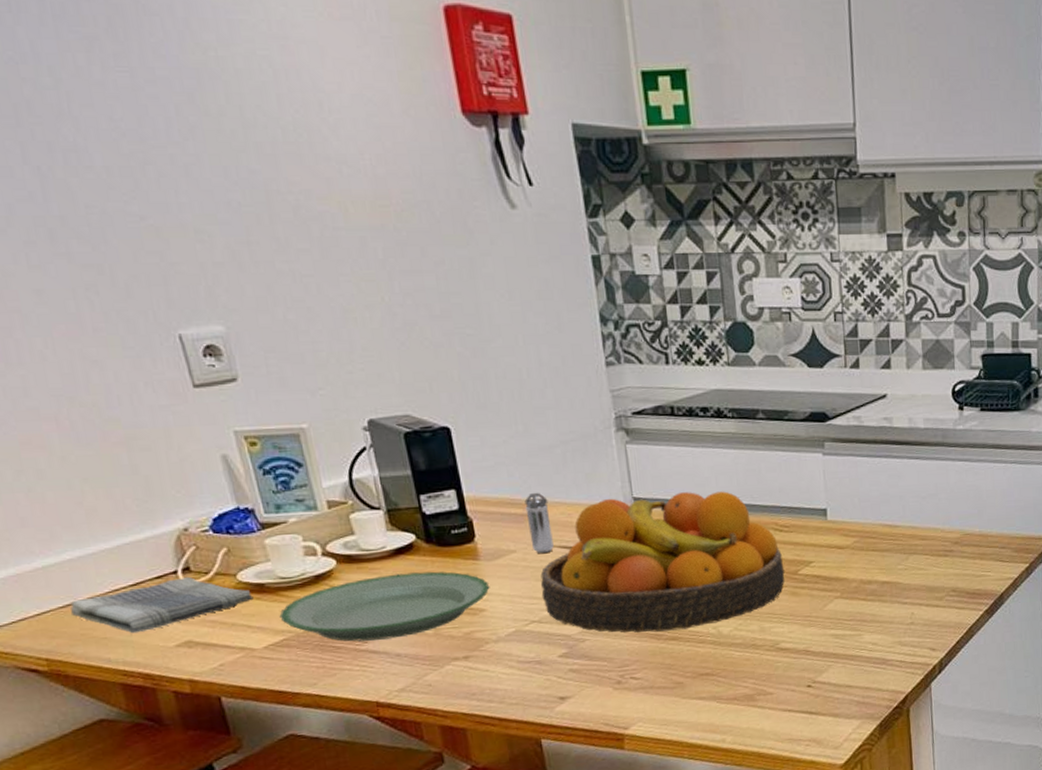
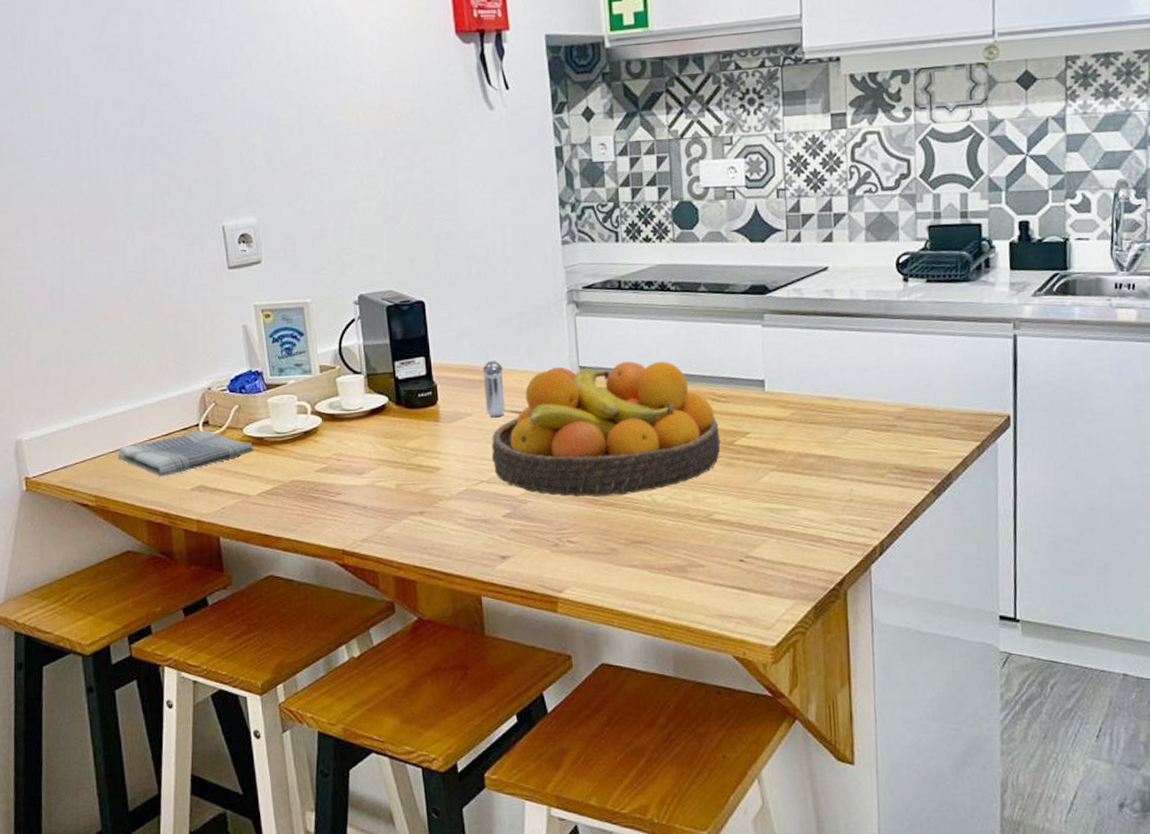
plate: present [279,571,490,642] -> none [272,431,447,493]

